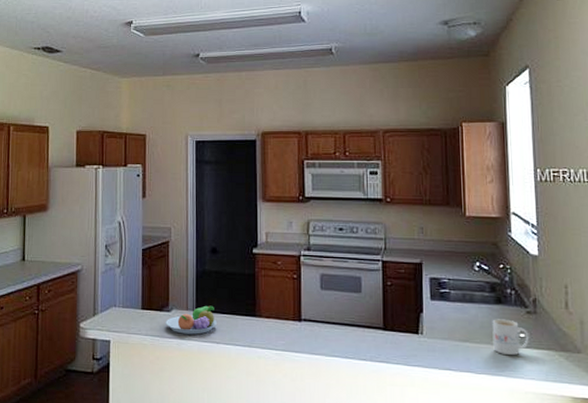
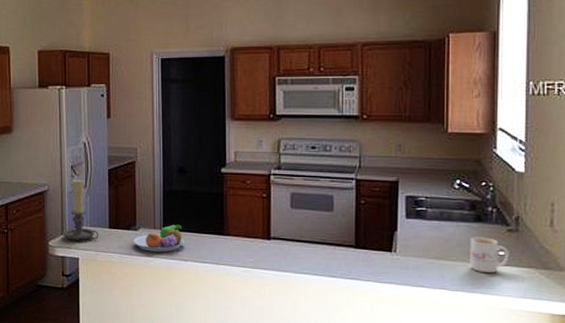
candle holder: none [95,259,132,323] -> present [63,179,99,241]

